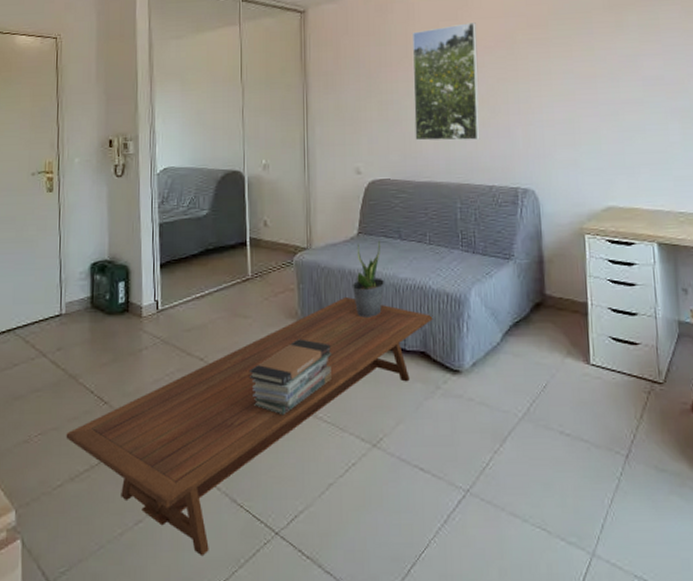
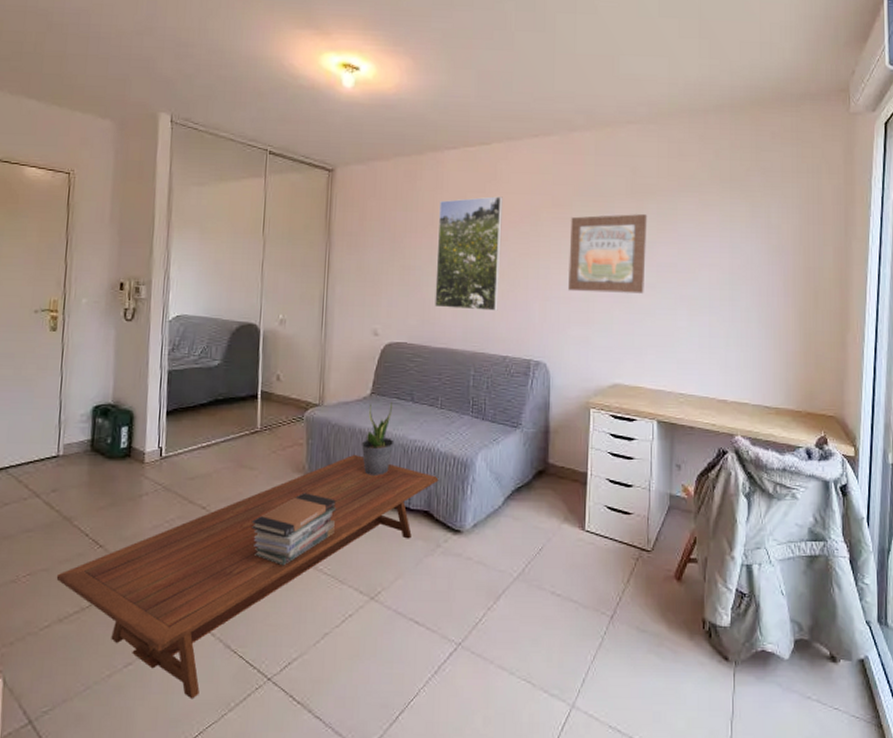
wall art: none [548,27,632,114] -> present [568,214,648,293]

